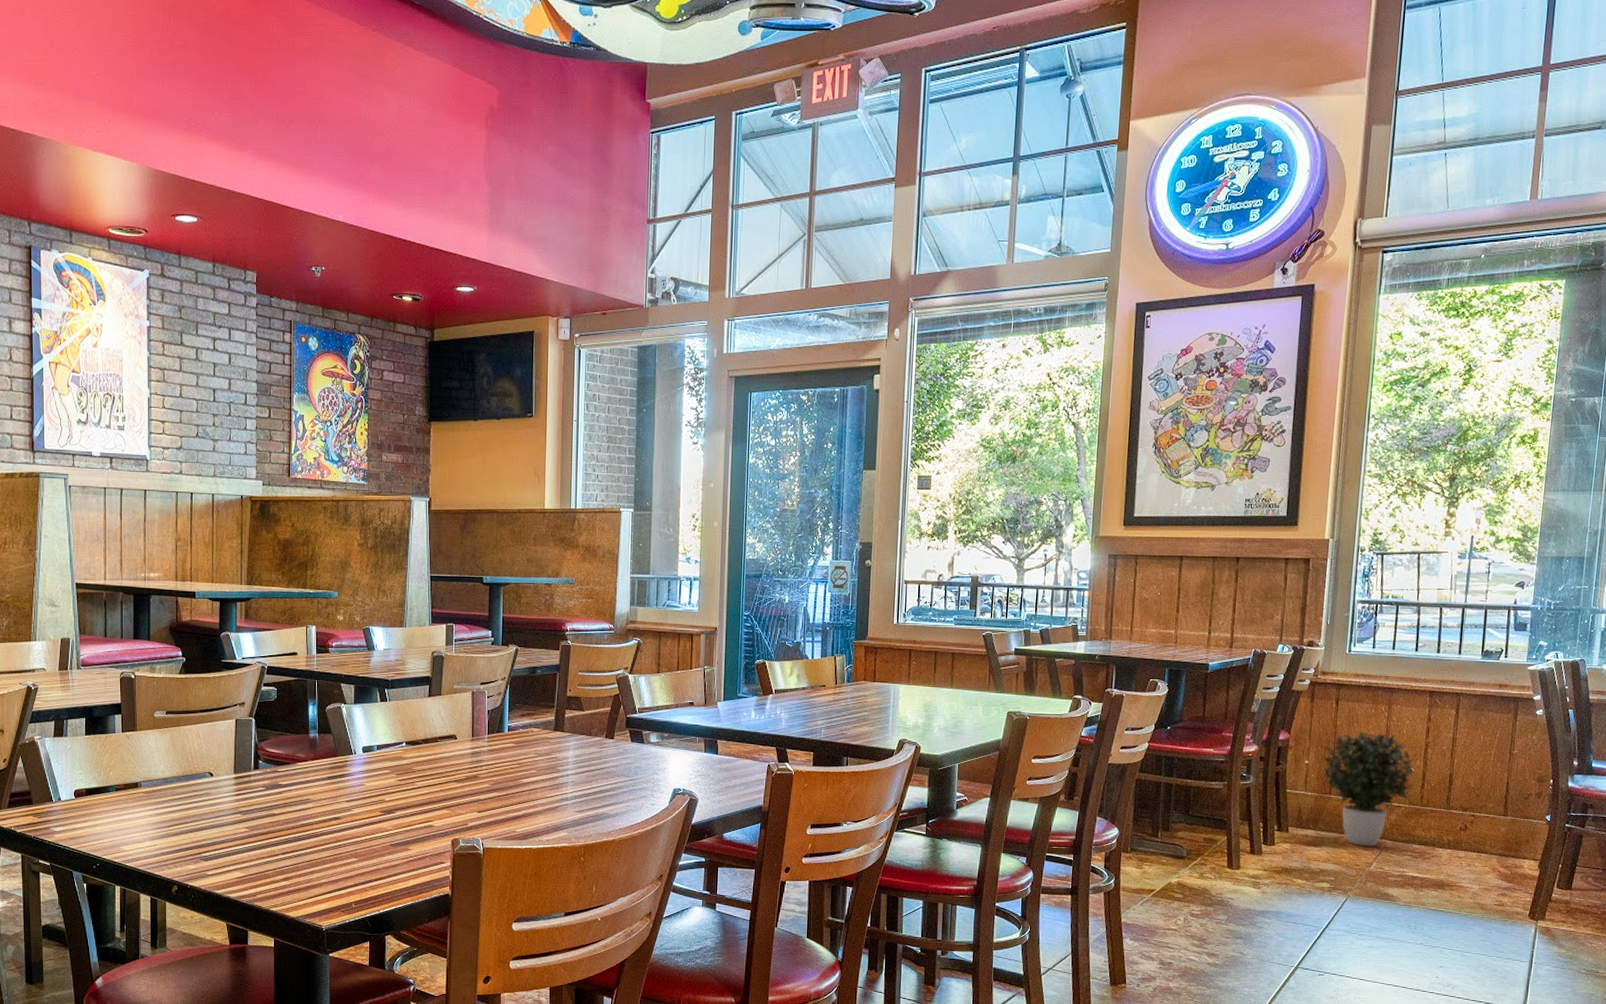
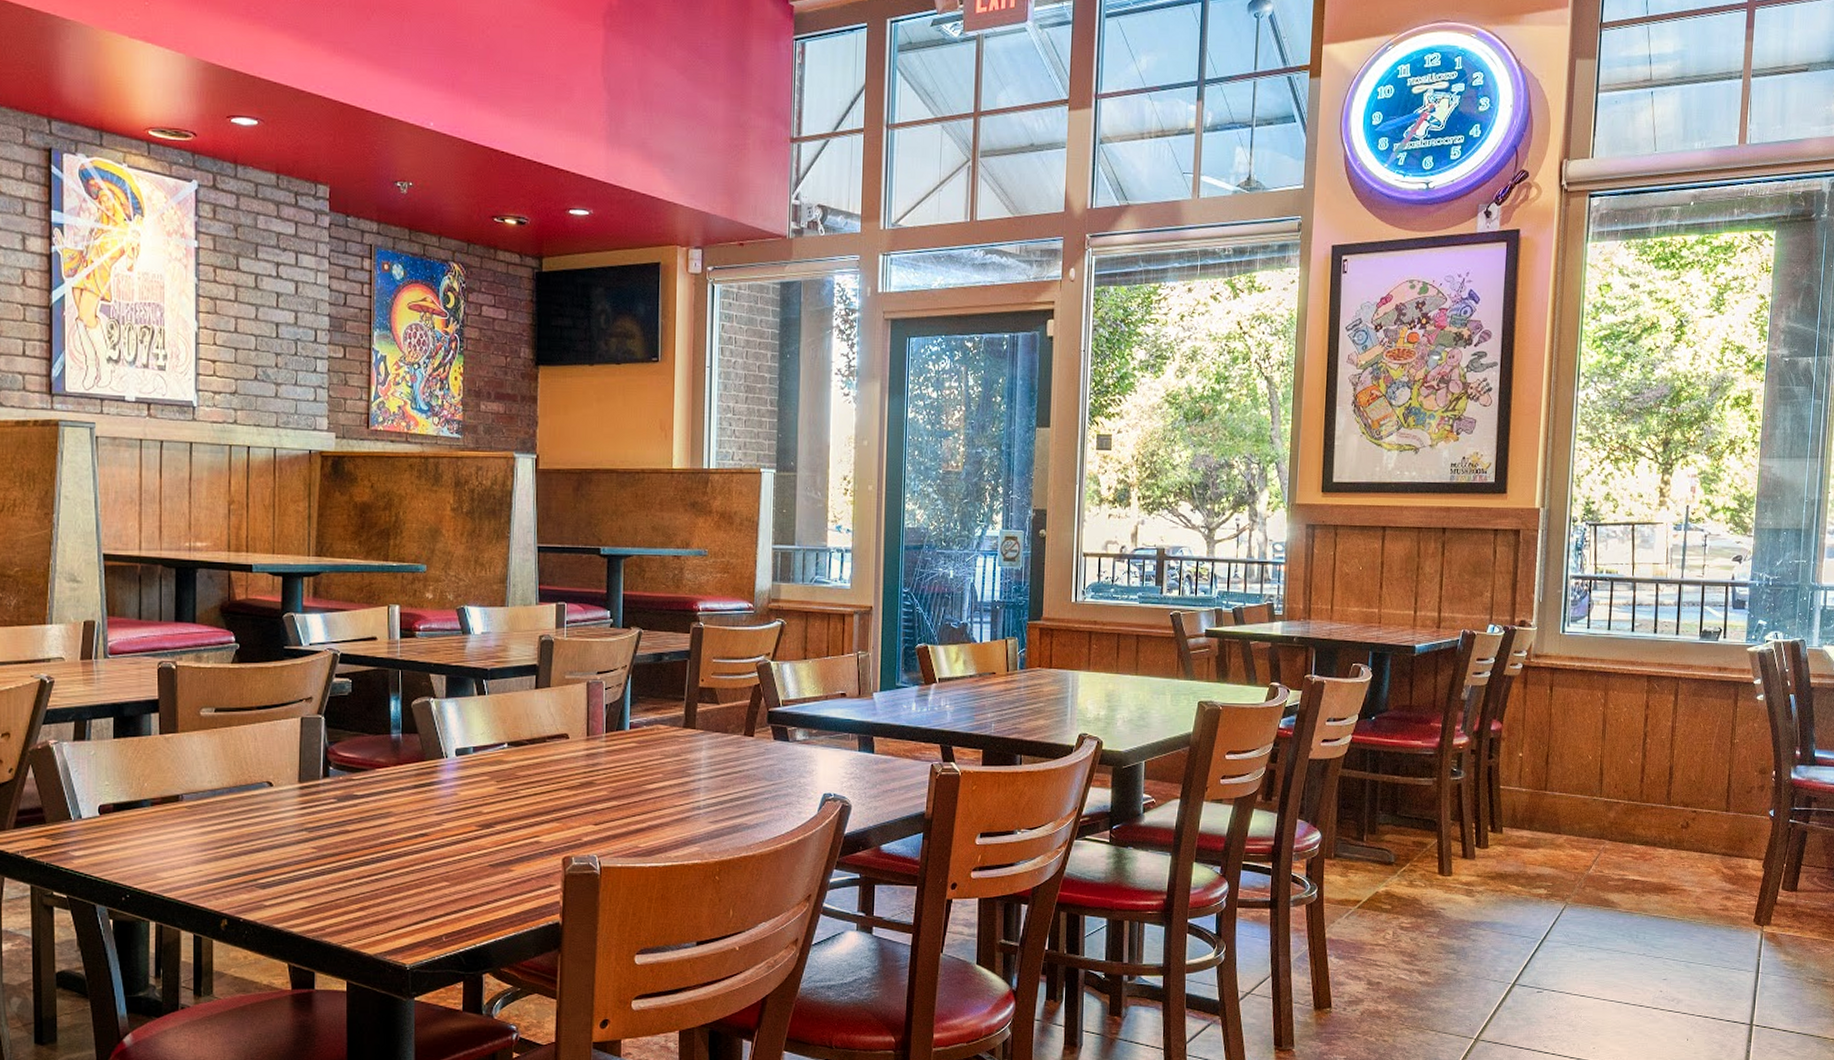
potted plant: present [1323,731,1415,846] -> none [1538,720,1634,847]

